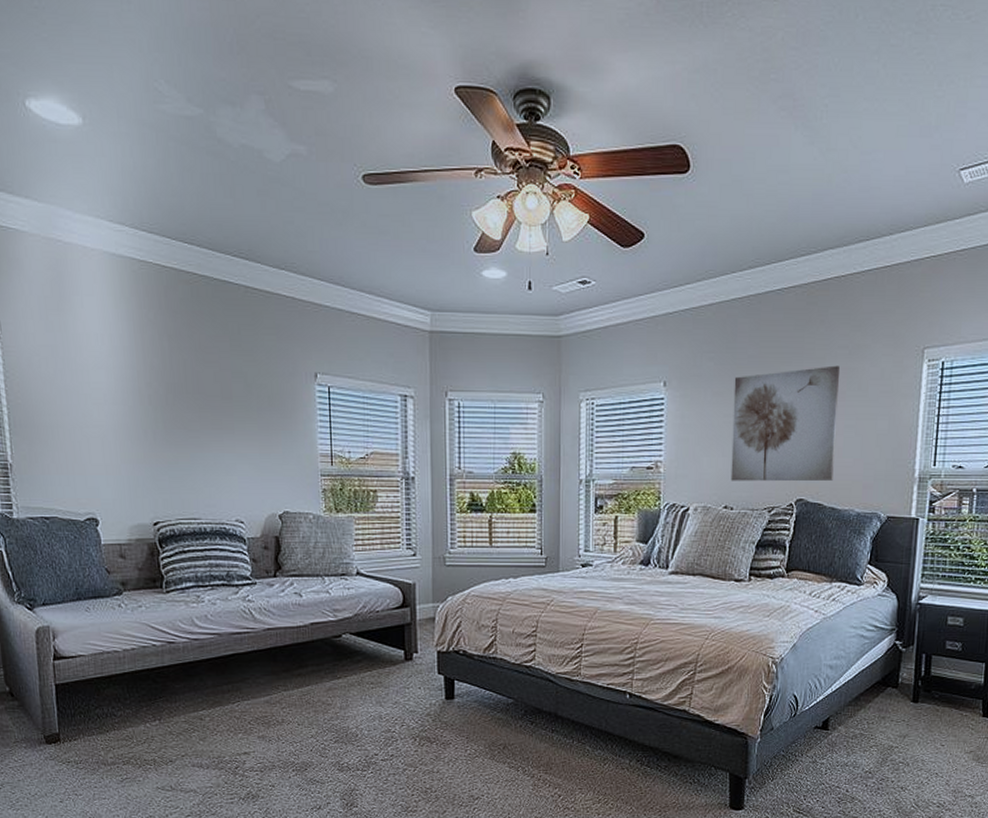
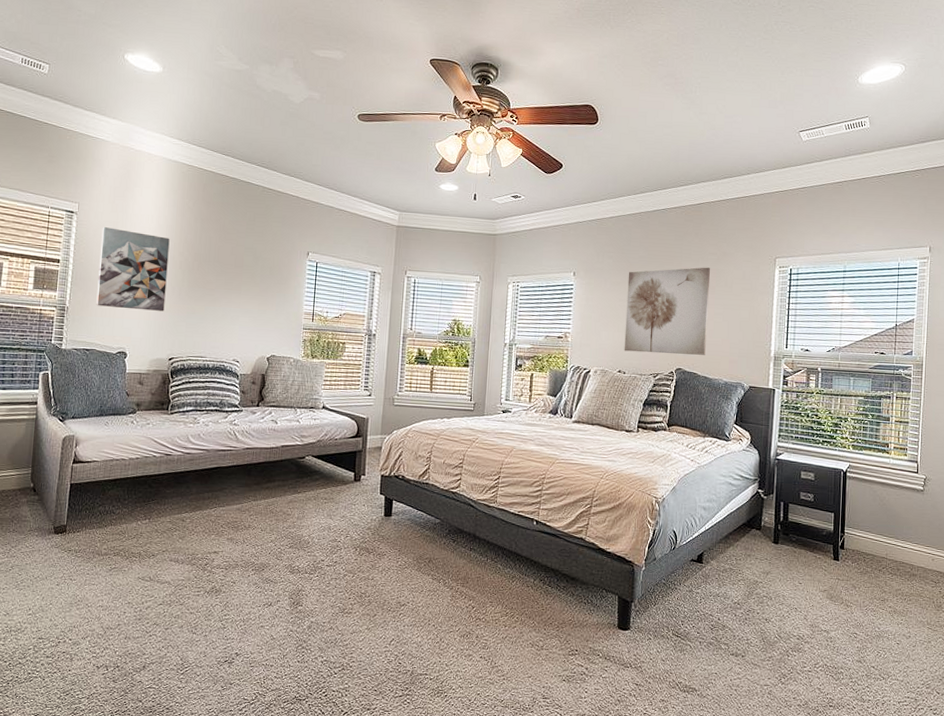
wall art: none [37,354,138,463] -> present [96,227,170,311]

